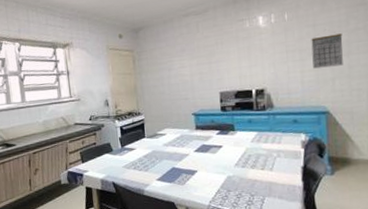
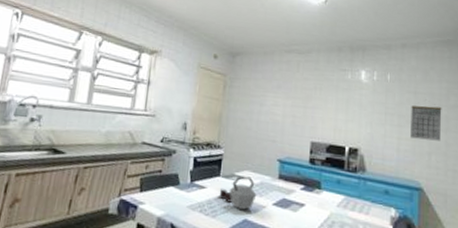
kettle: none [147,133,179,161] -> present [219,176,257,210]

